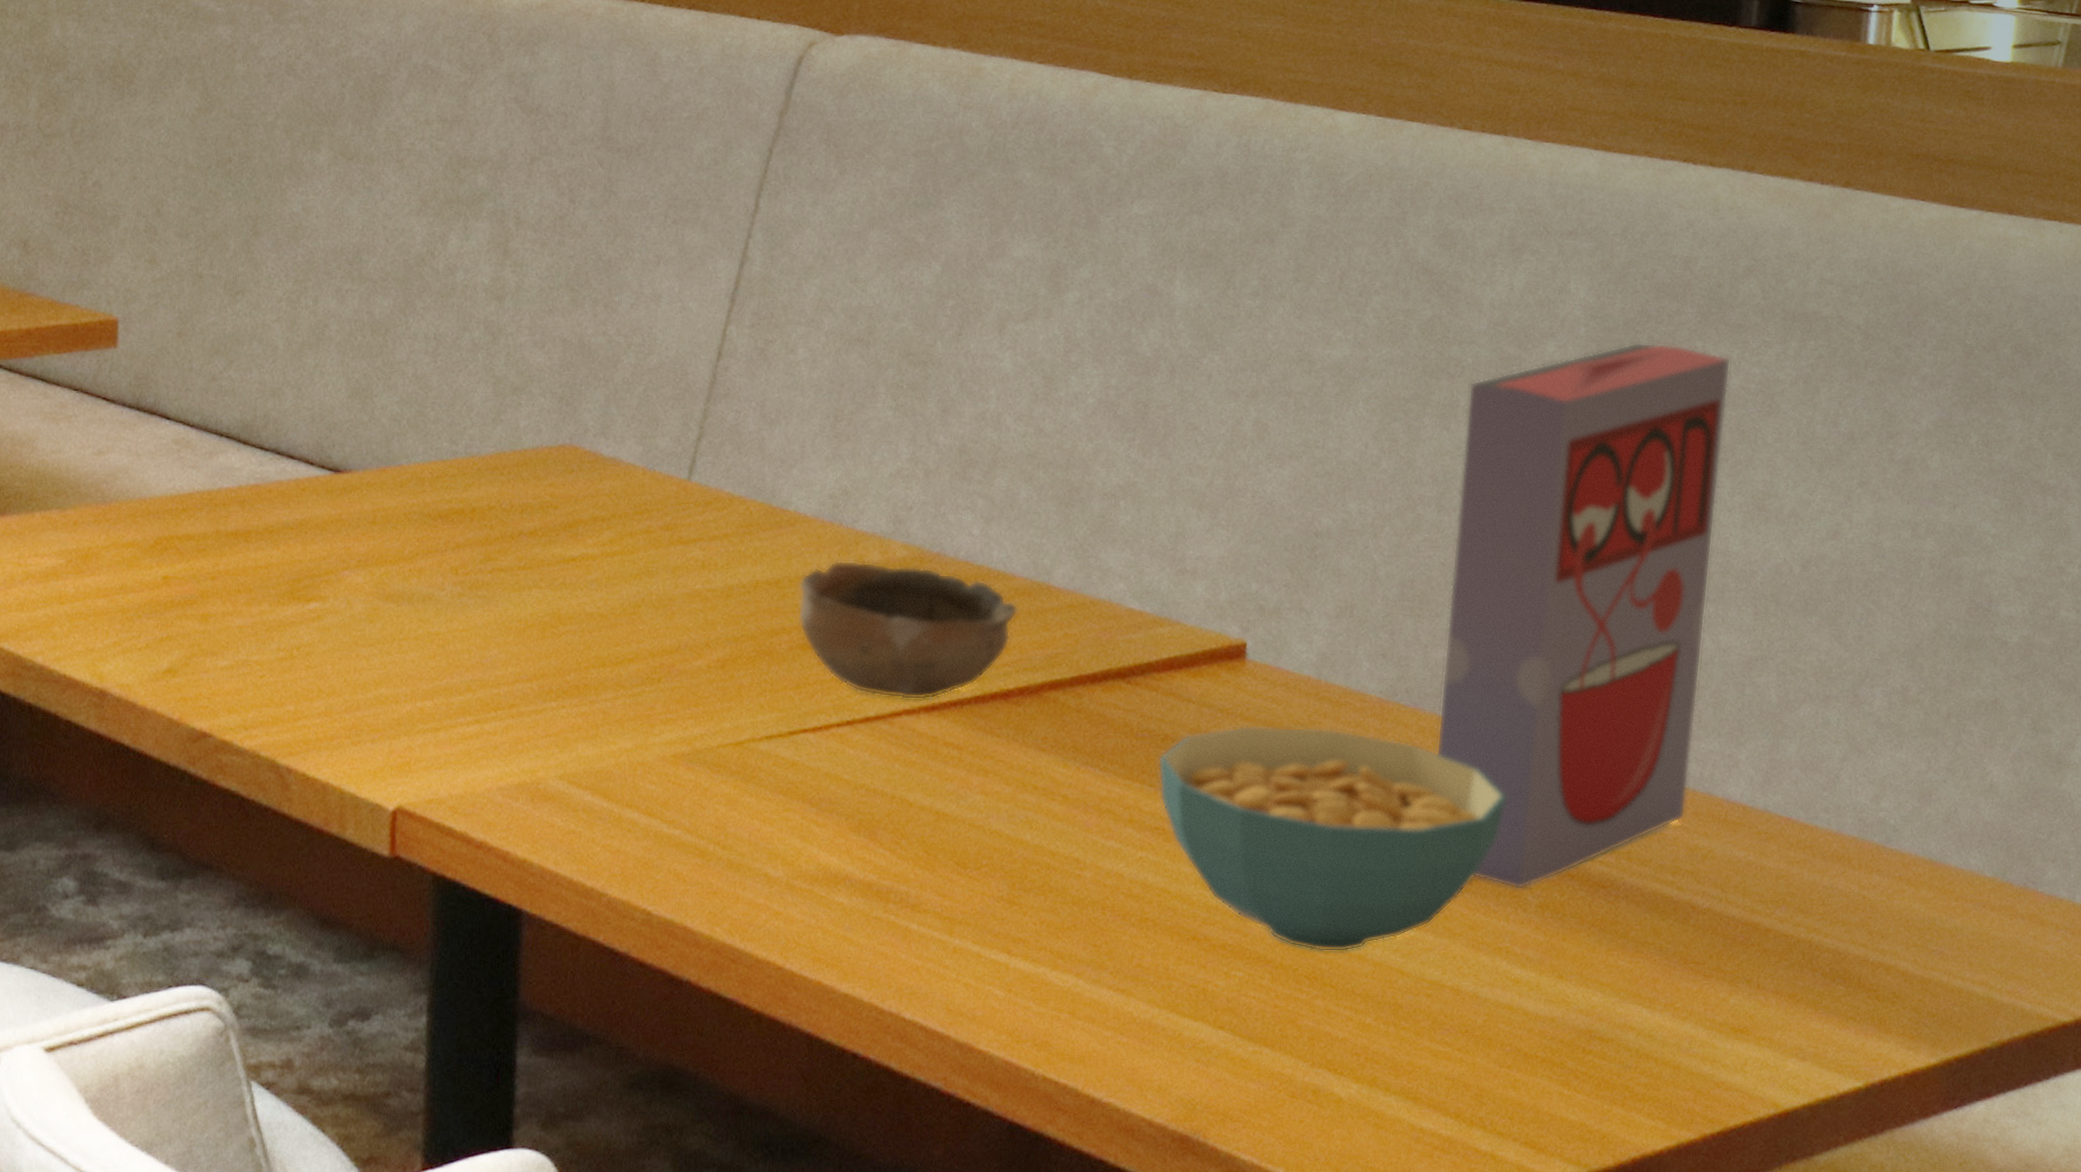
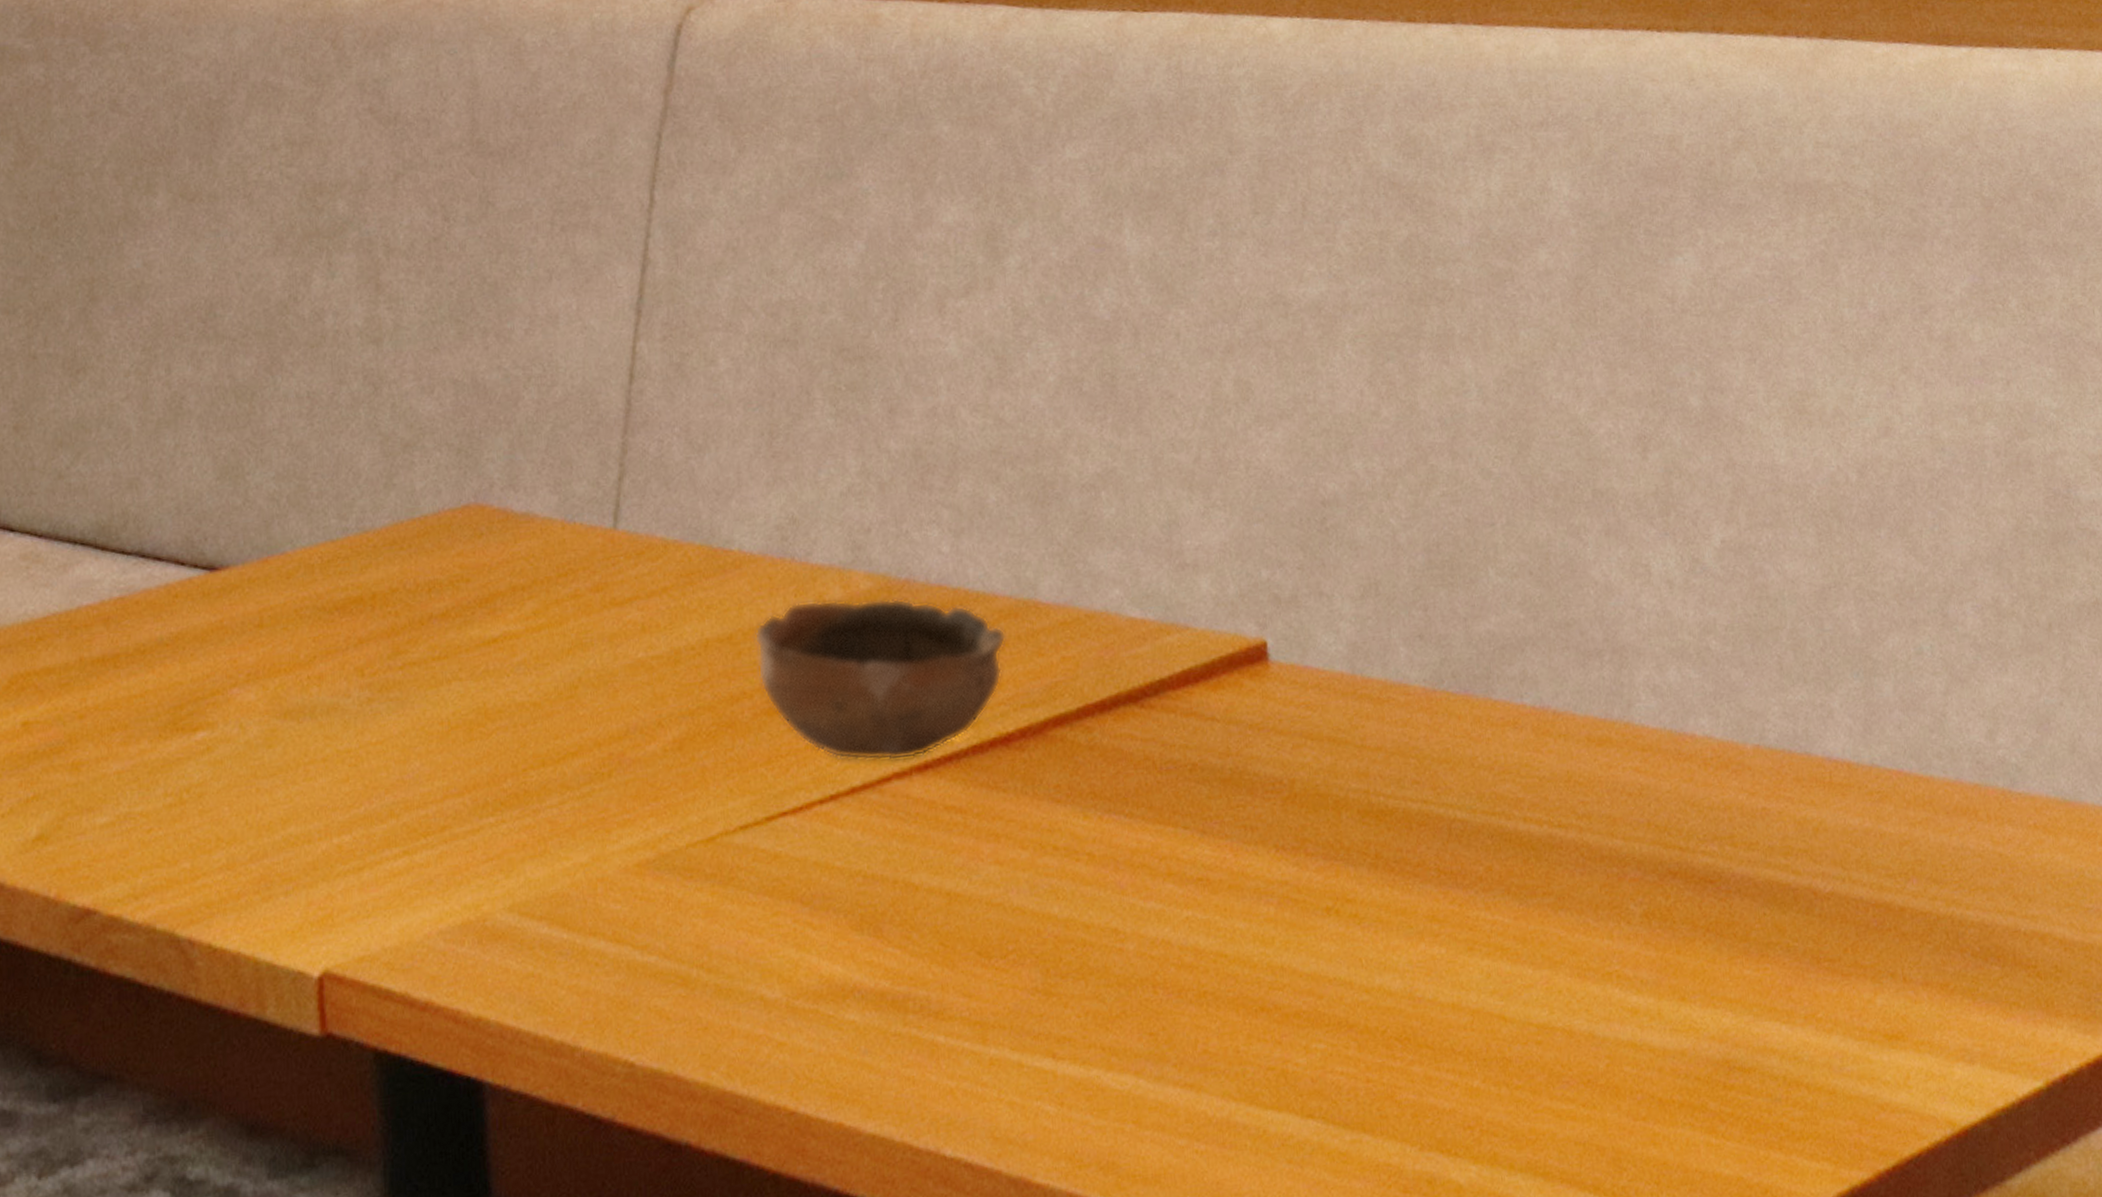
cereal bowl: present [1157,725,1506,952] -> none [1188,731,1585,1006]
cereal box: present [1436,342,1732,890] -> none [1462,235,1786,899]

